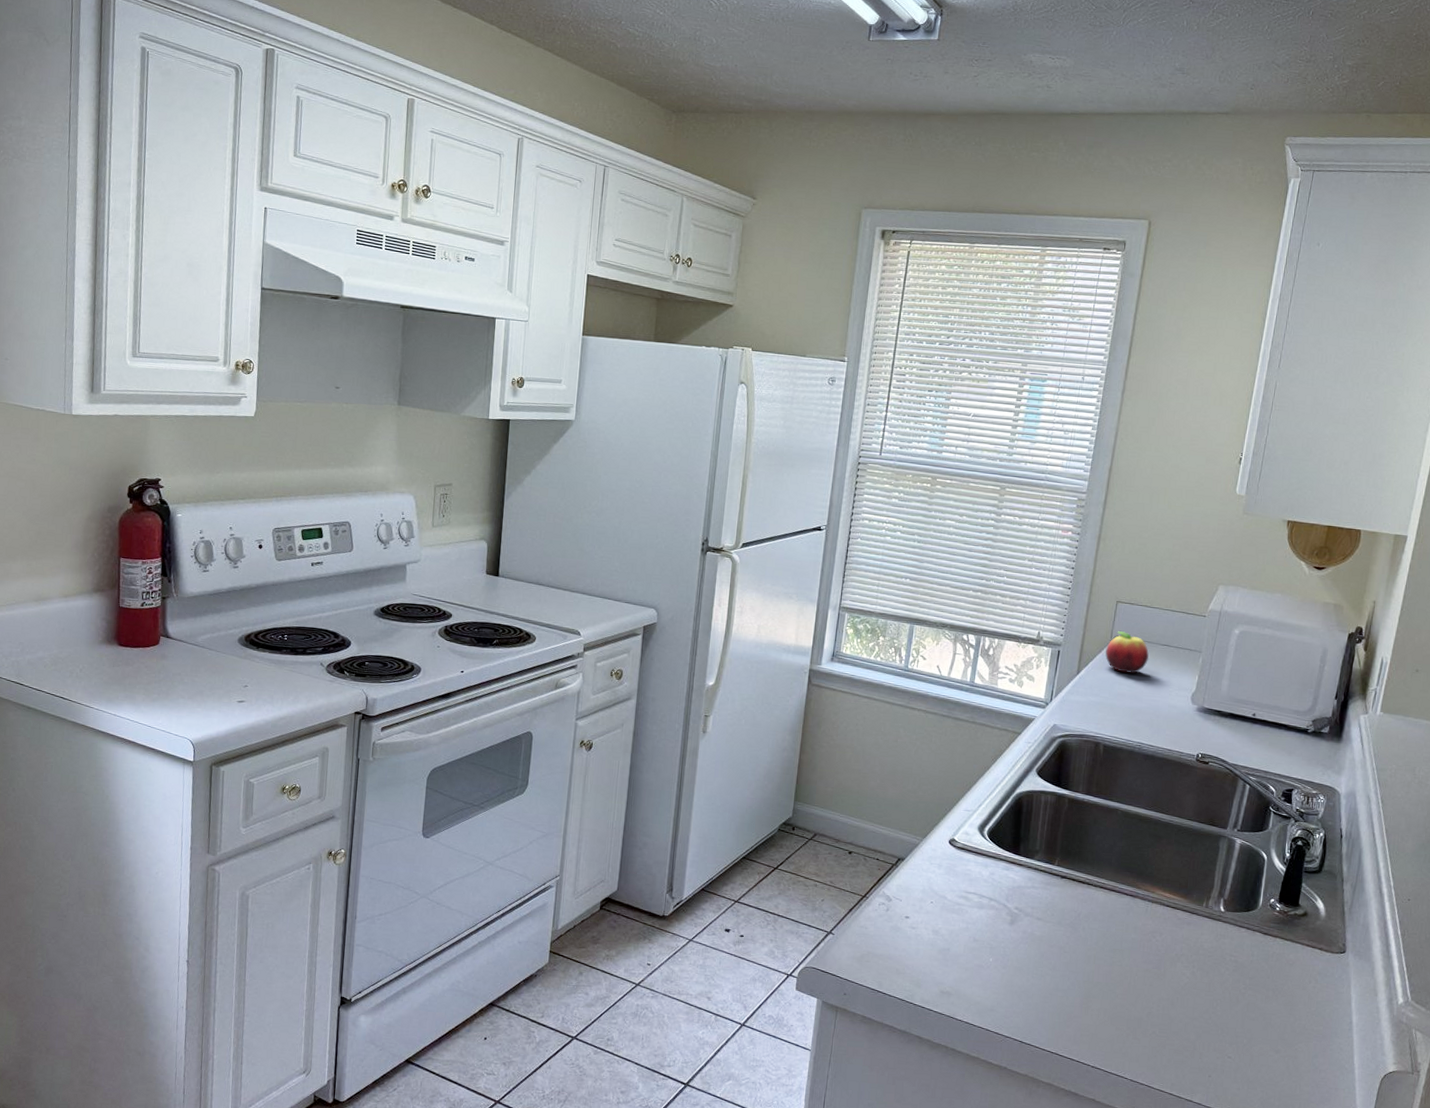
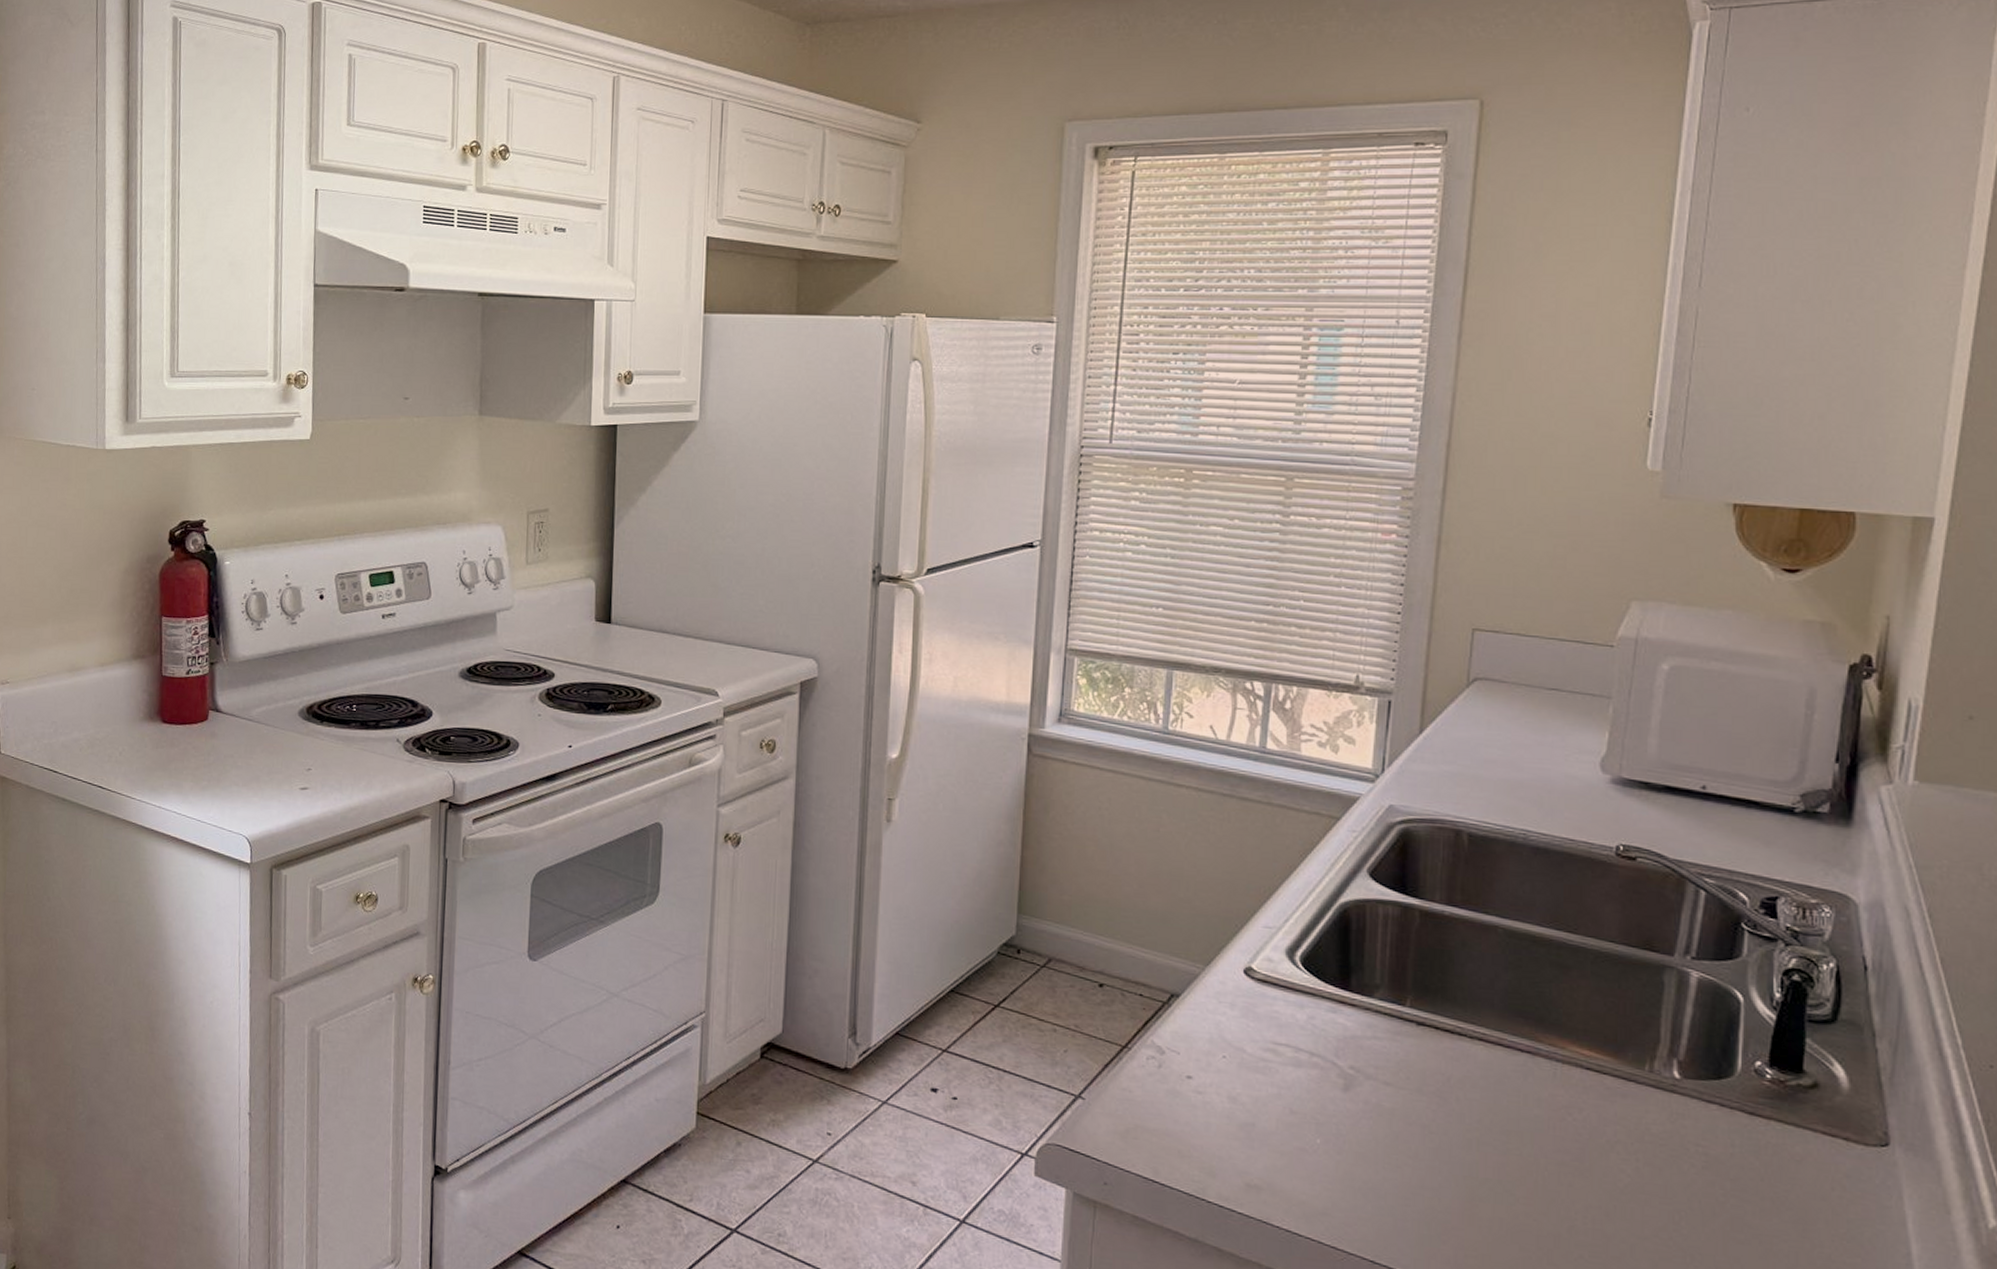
fruit: present [1105,631,1149,673] -> none [1461,671,1528,731]

